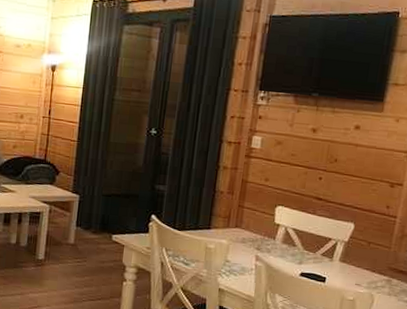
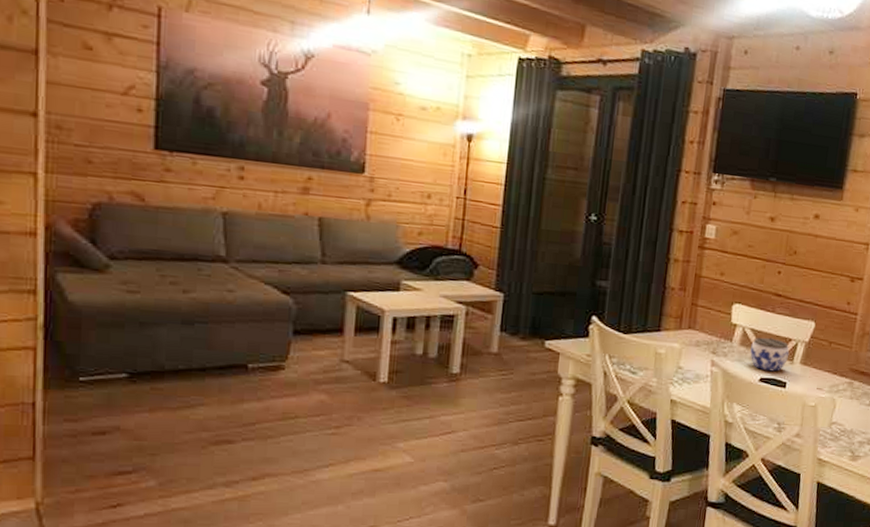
jar: none [292,236,330,268] -> present [750,337,790,372]

